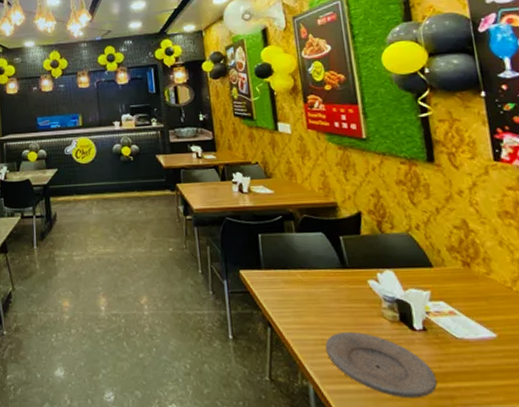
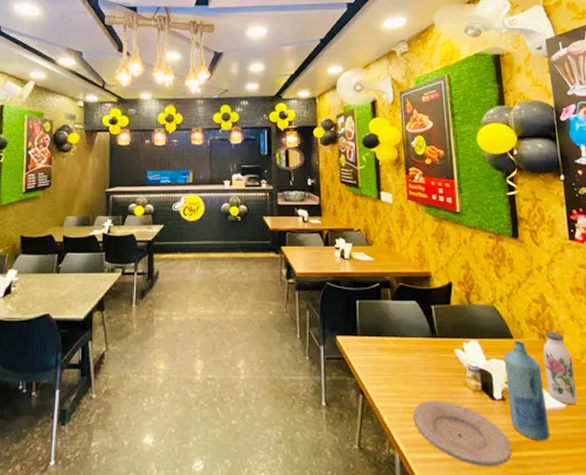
bottle: none [422,269,480,373] -> present [503,341,550,442]
water bottle: none [468,258,511,335] -> present [543,331,578,405]

